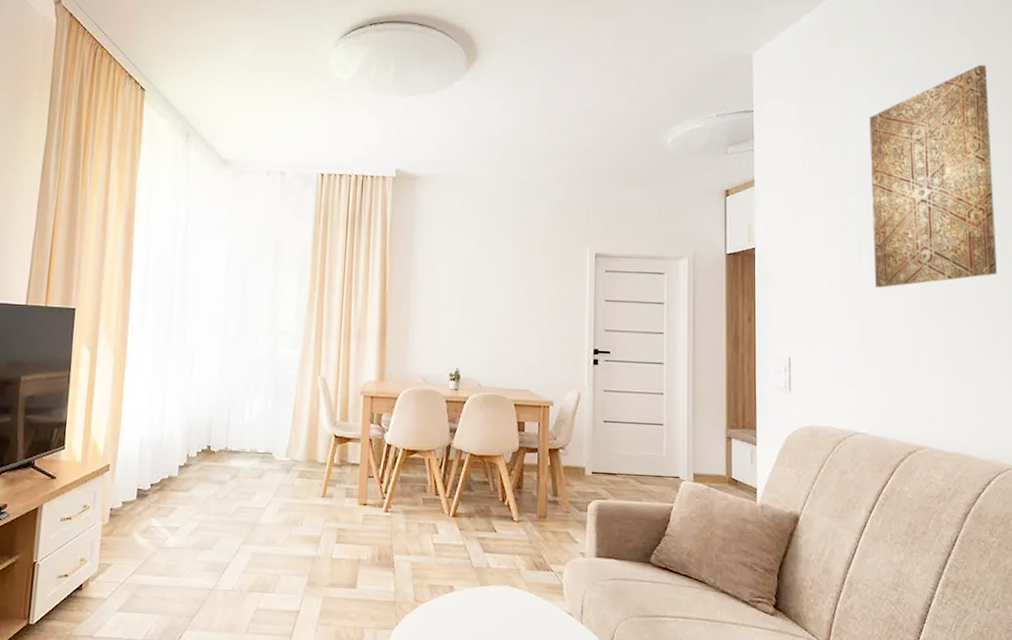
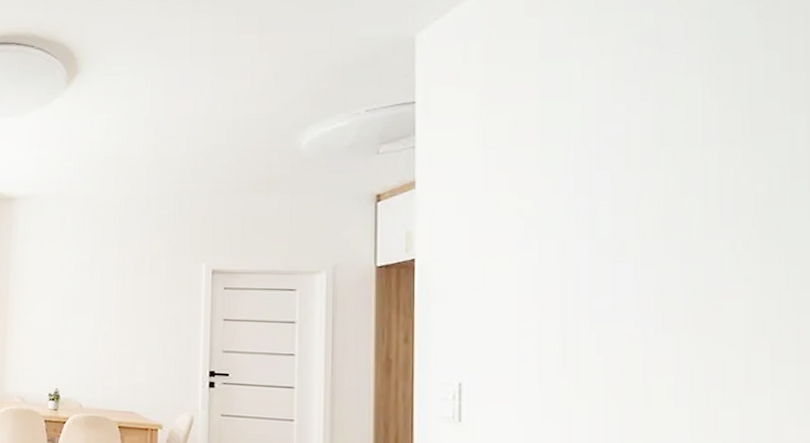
wall art: present [869,64,997,288] -> none [581,17,779,302]

